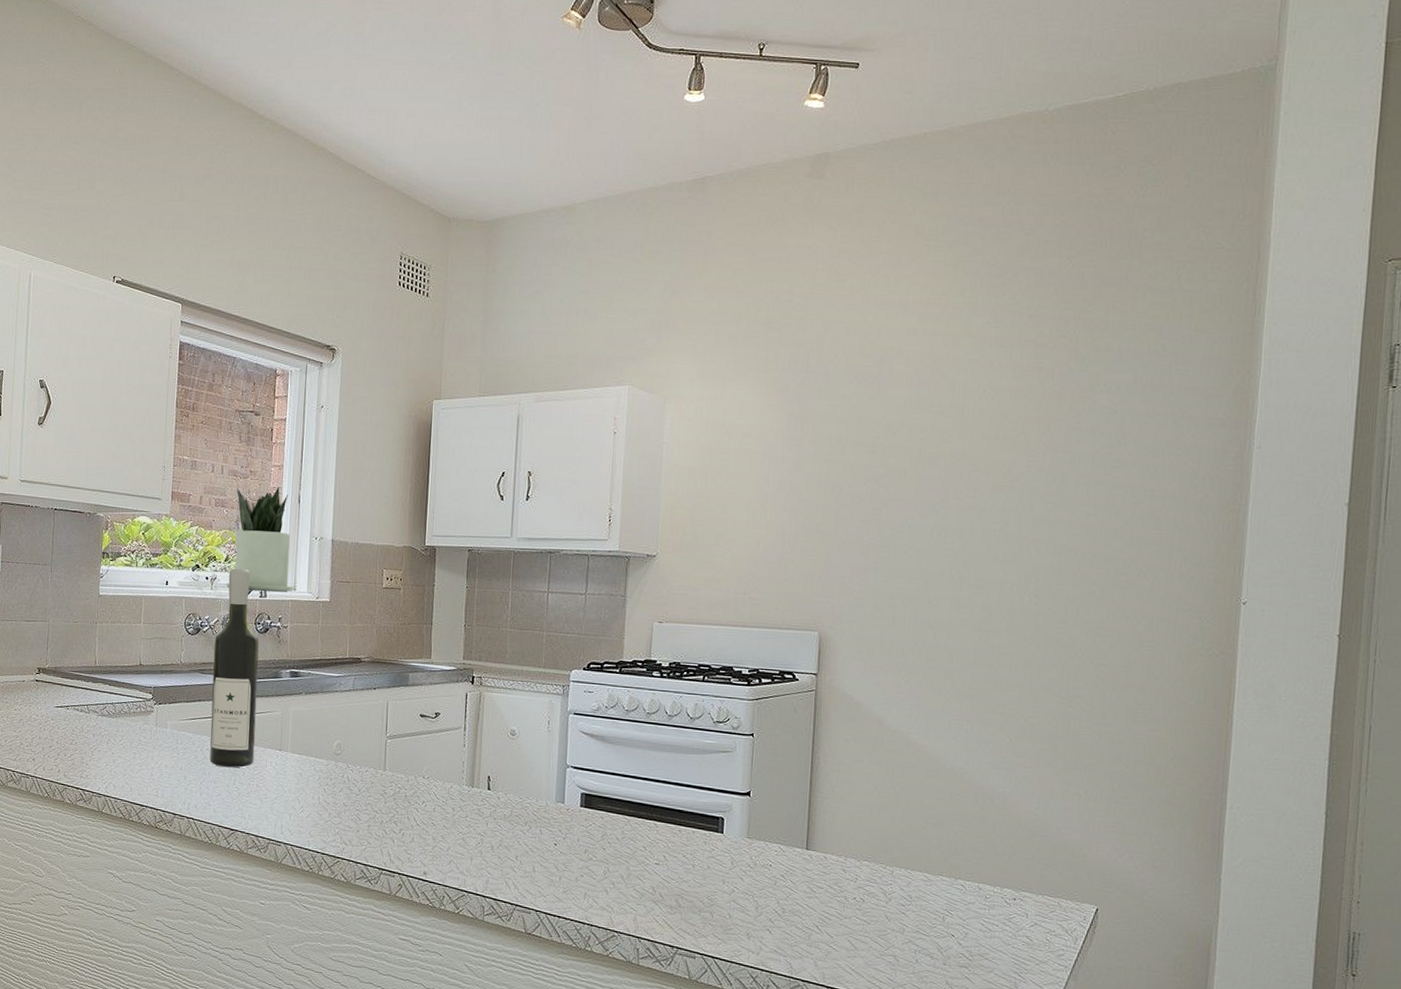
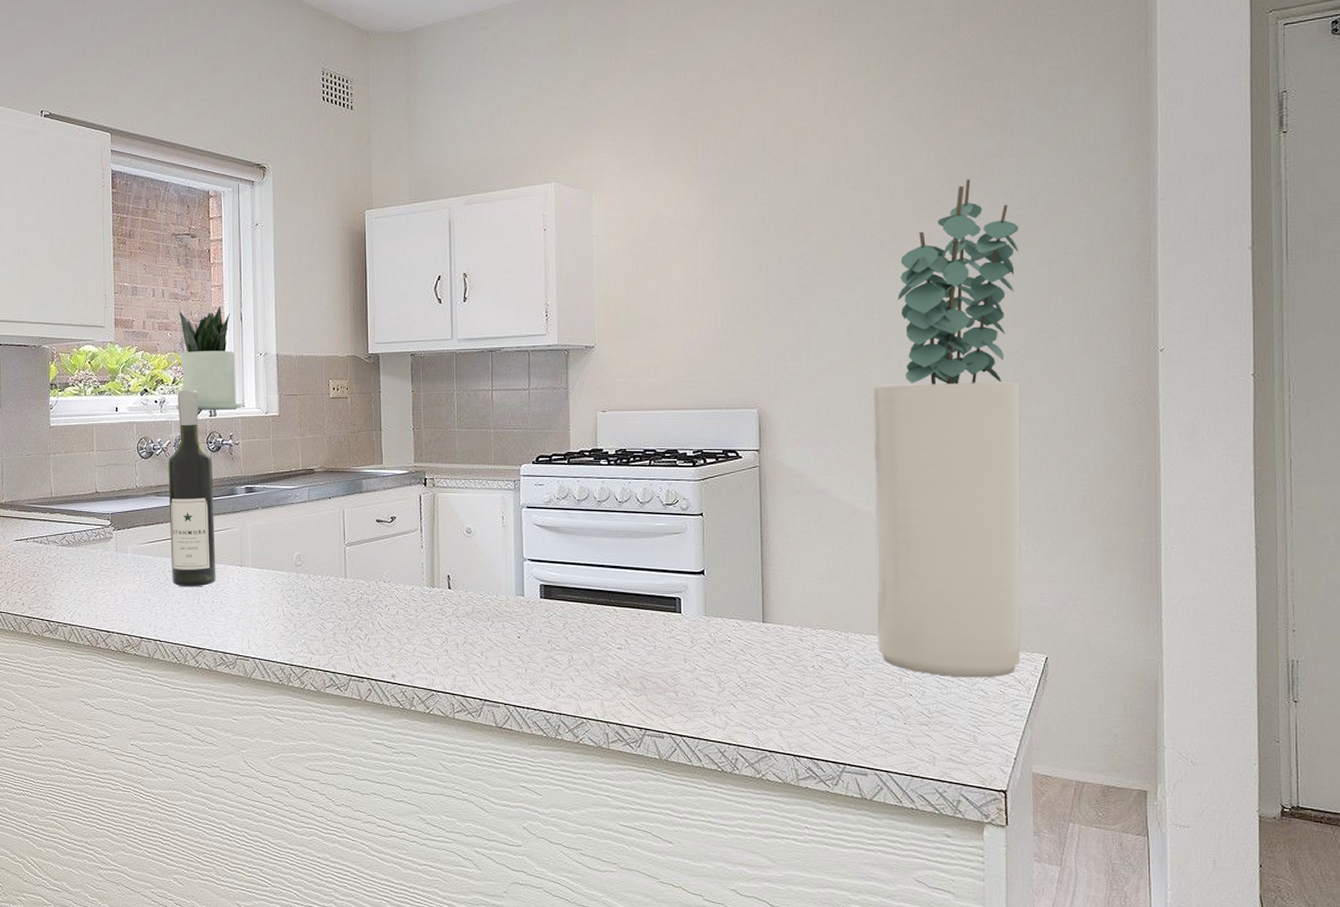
vase: none [923,412,1105,925] -> present [874,179,1021,678]

